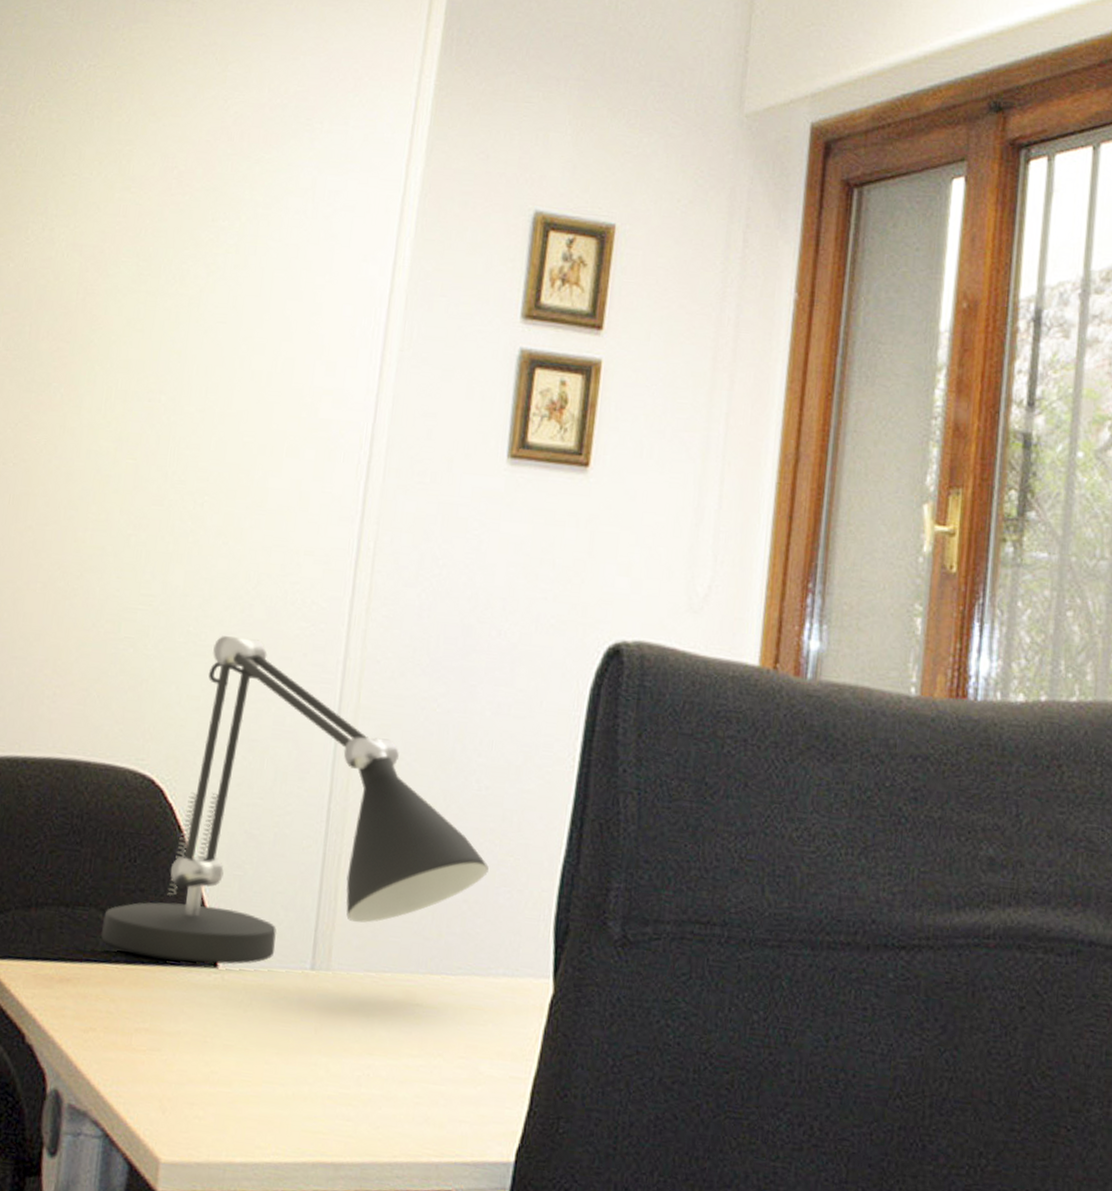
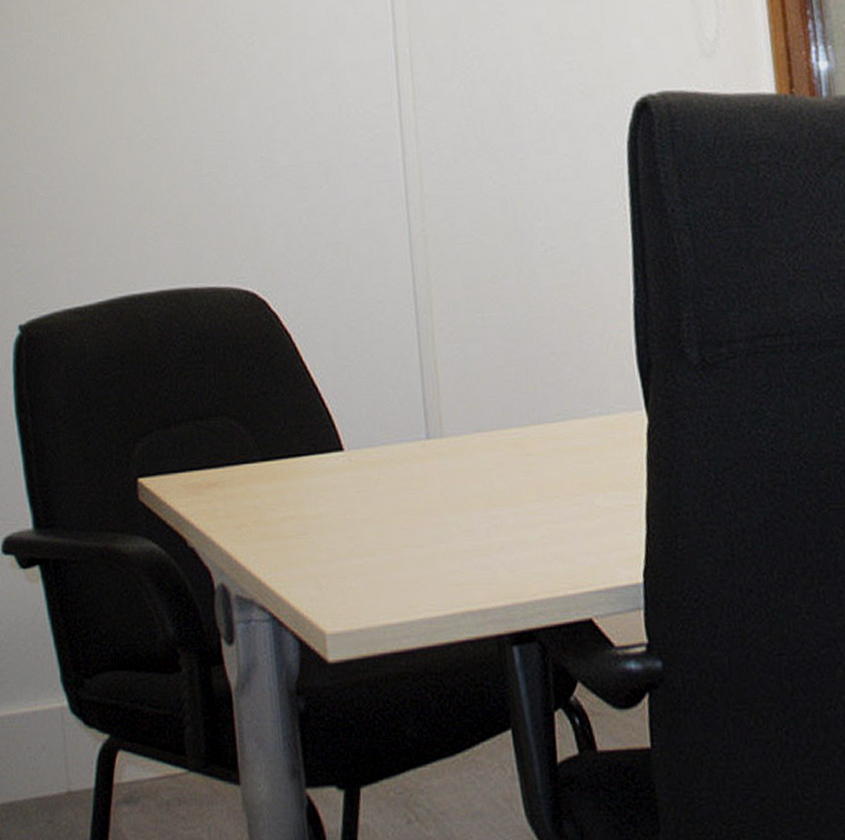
desk lamp: present [101,636,489,965] -> none [235,153,568,453]

